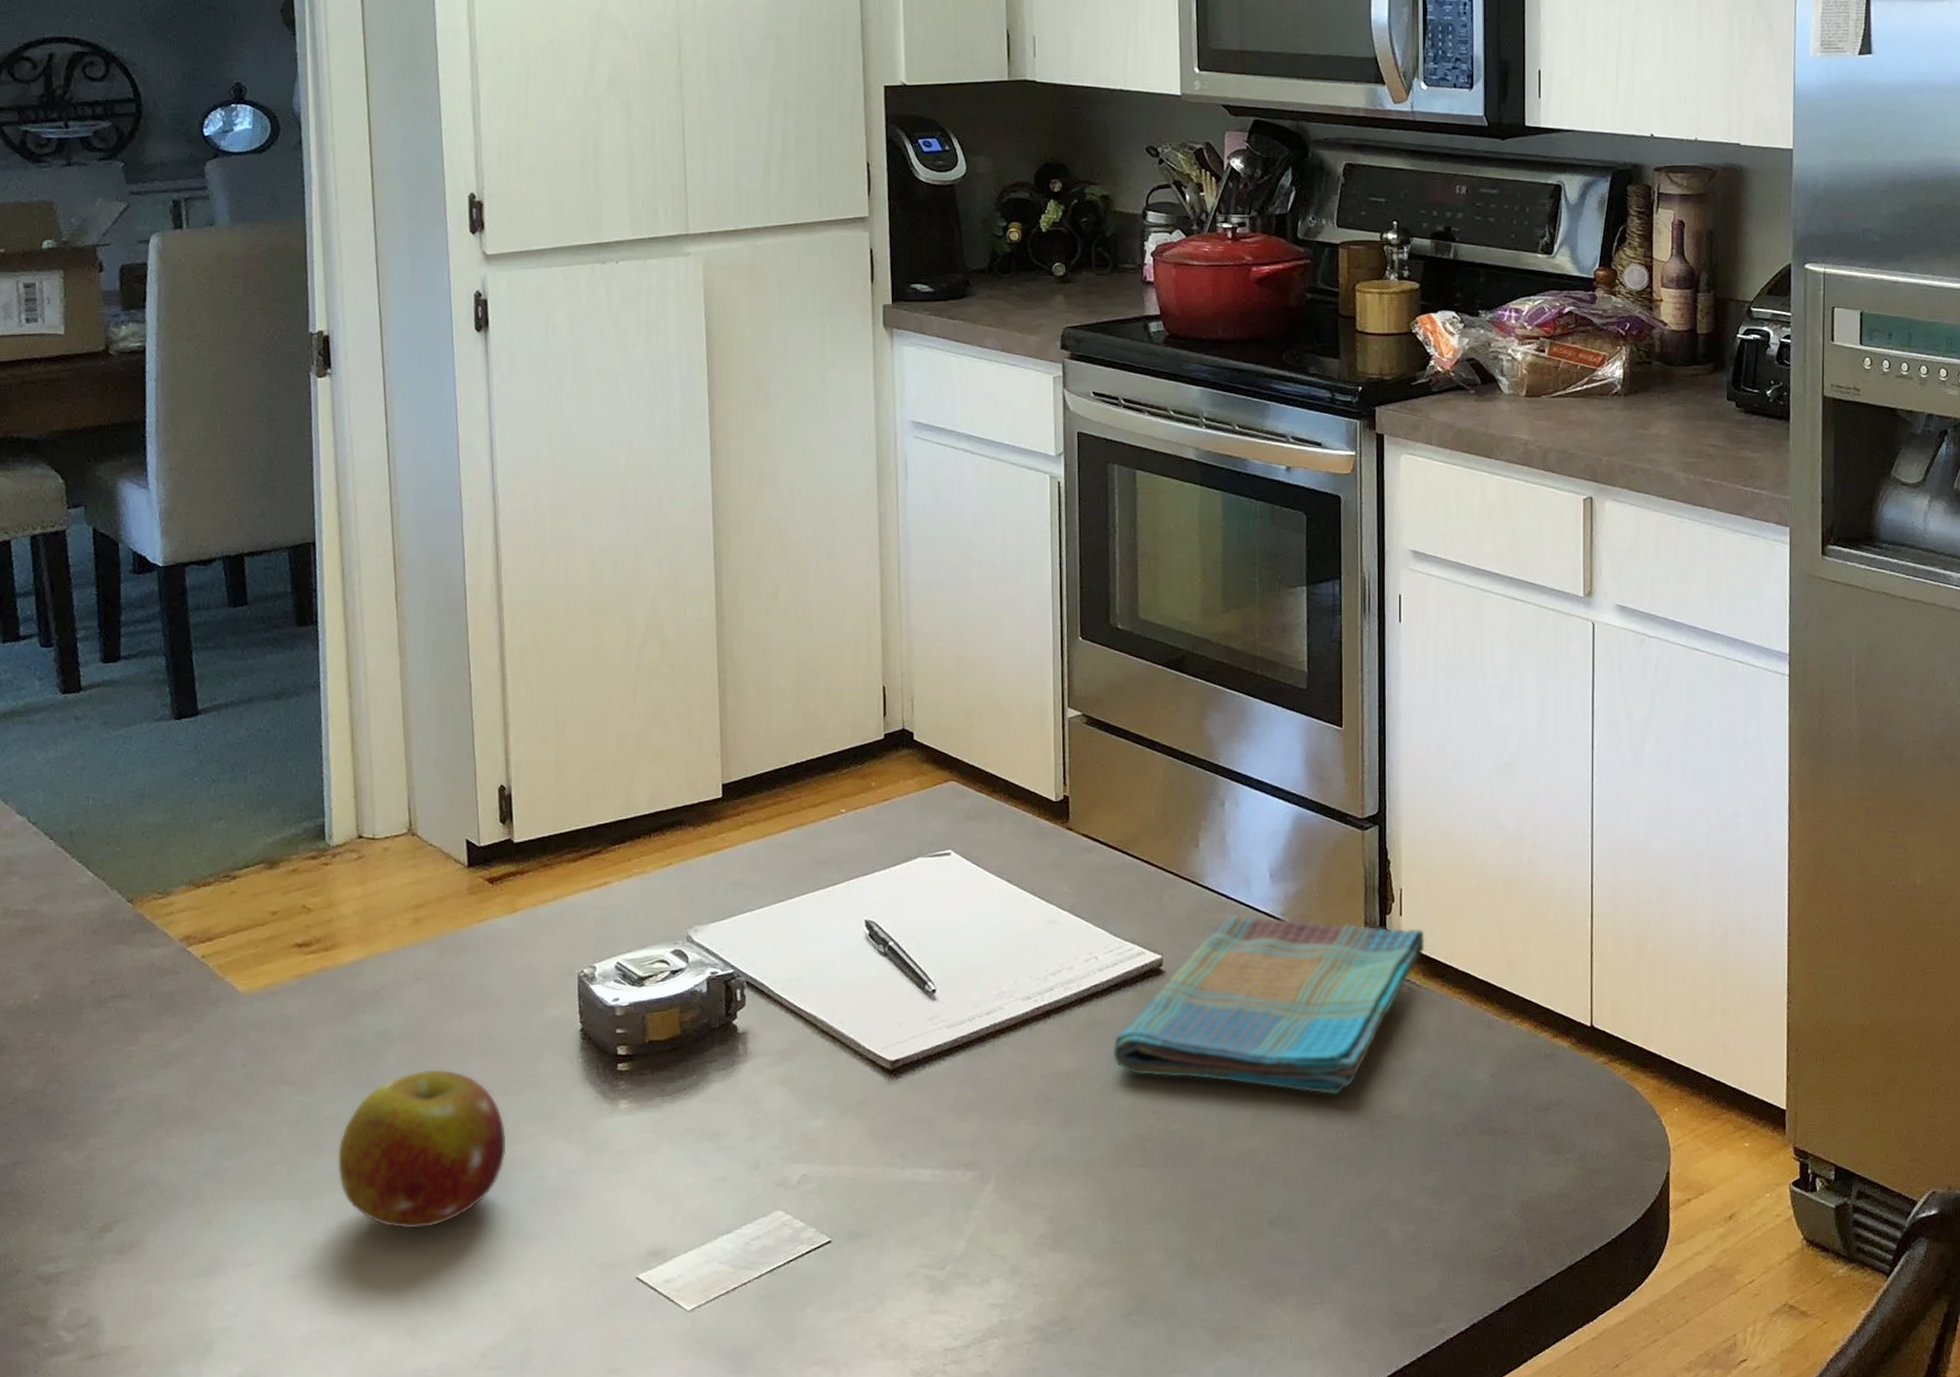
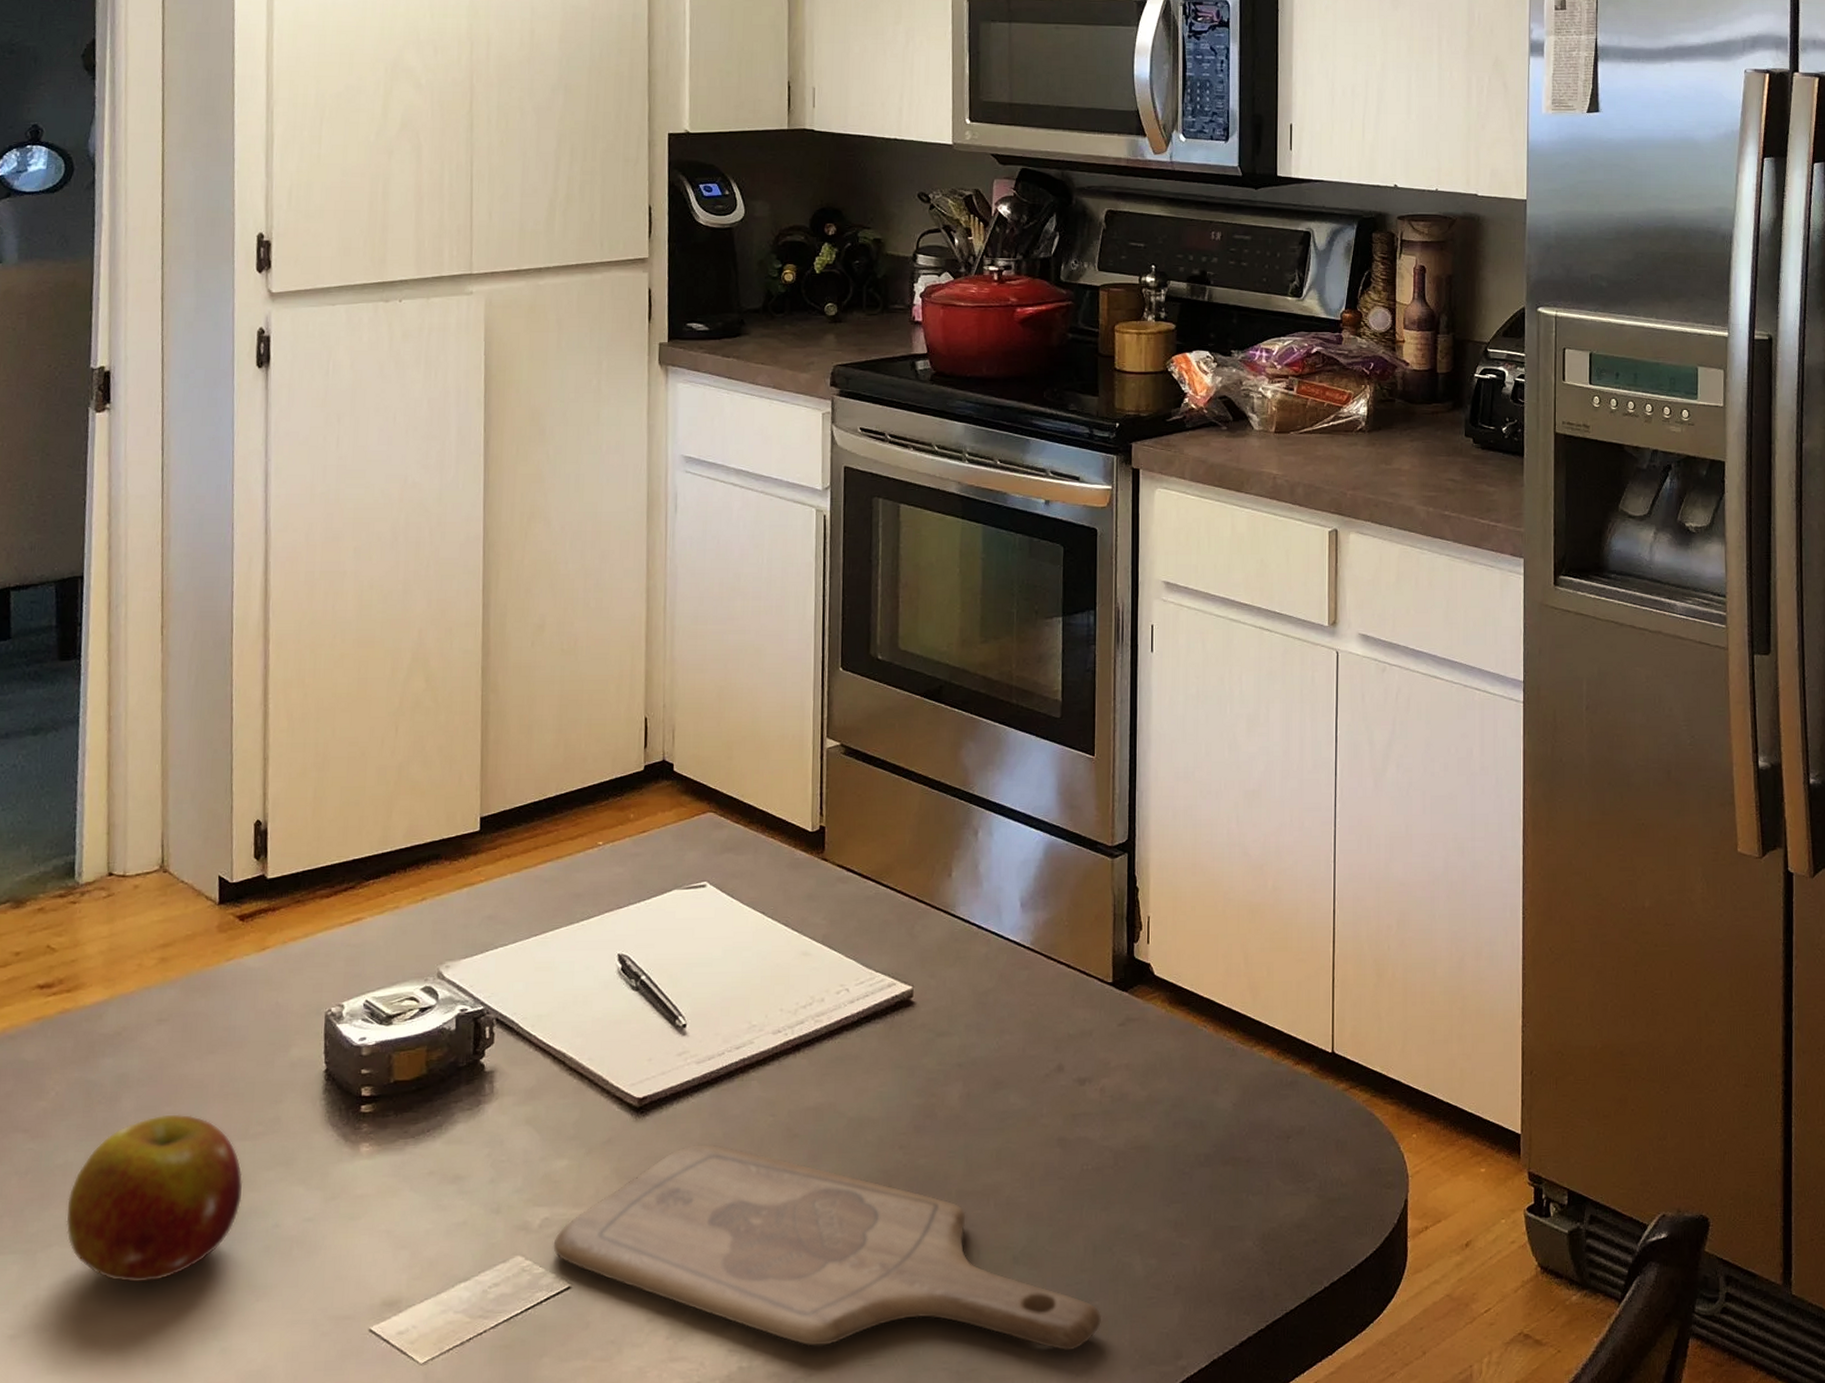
cutting board: none [812,1107,1361,1312] -> present [553,1144,1102,1352]
dish towel: present [1113,914,1425,1095] -> none [861,944,1171,1126]

